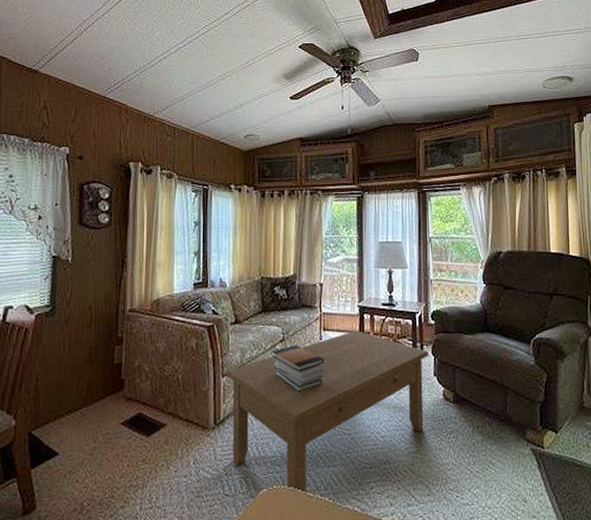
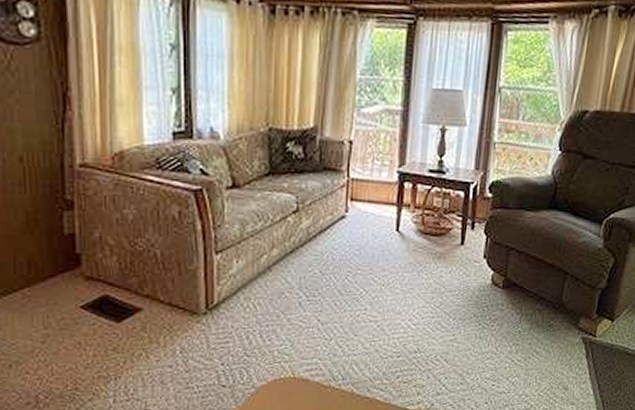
coffee table: present [226,330,428,492] -> none [221,201,480,382]
book stack: present [271,345,325,392] -> none [281,217,350,273]

